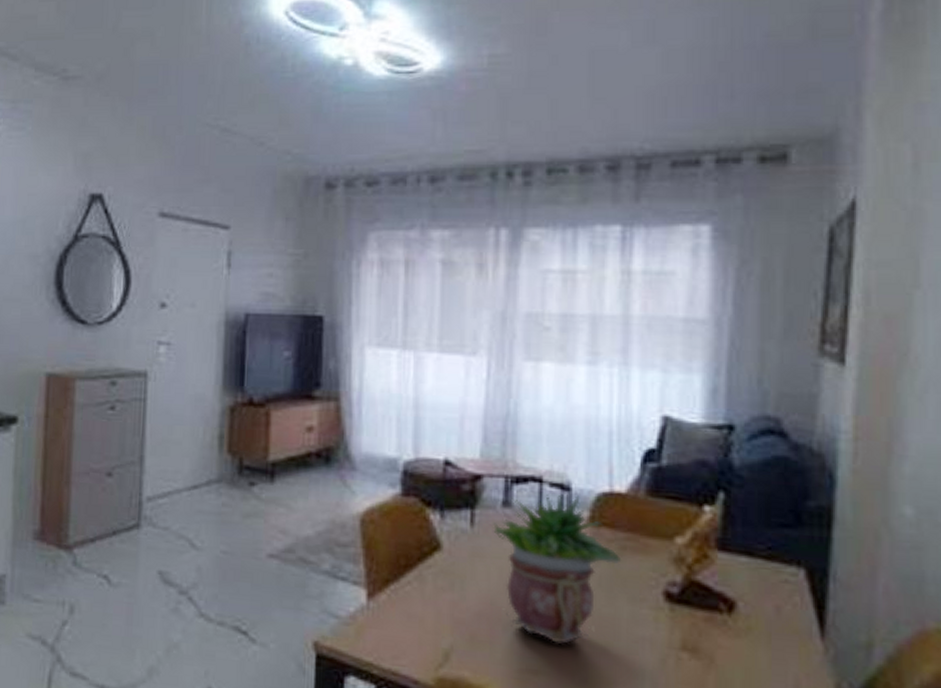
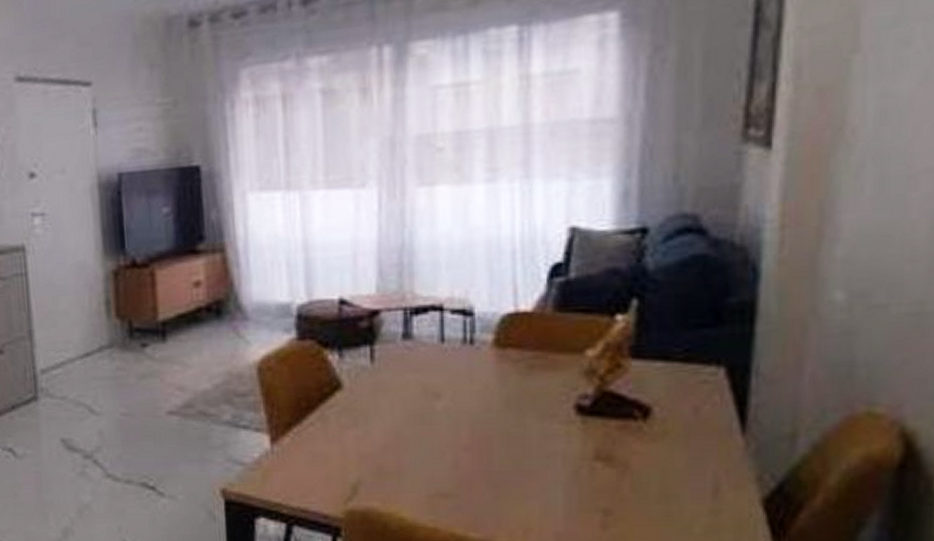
potted plant: present [493,495,622,644] -> none [394,319,530,466]

